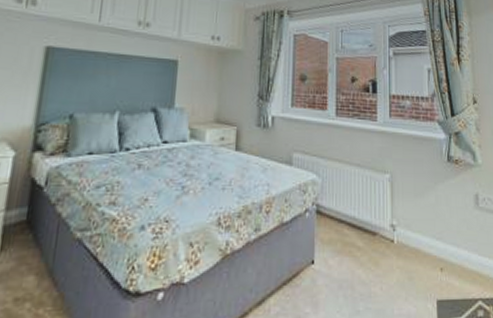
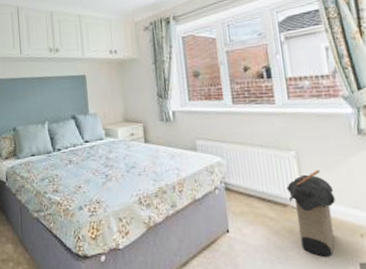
laundry hamper: none [378,196,421,293] -> present [287,169,335,257]

